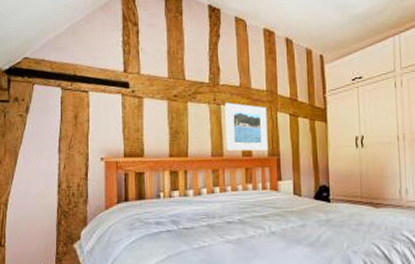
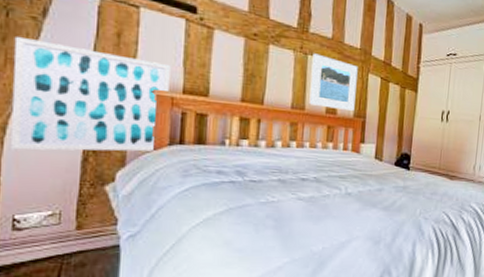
wall art: none [9,131,114,220] -> present [11,35,171,152]

